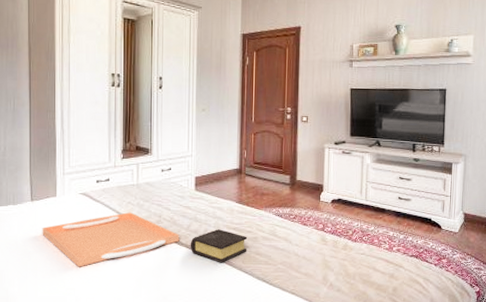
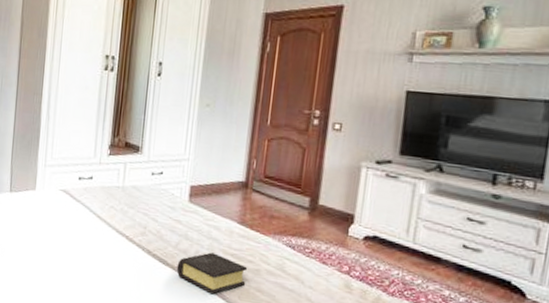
serving tray: present [42,212,180,267] -> none [18,218,166,273]

